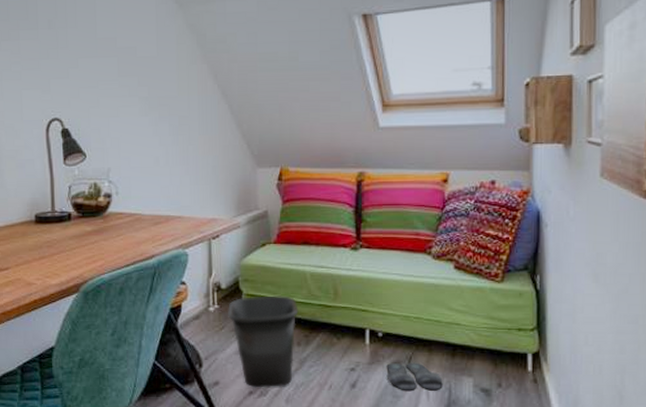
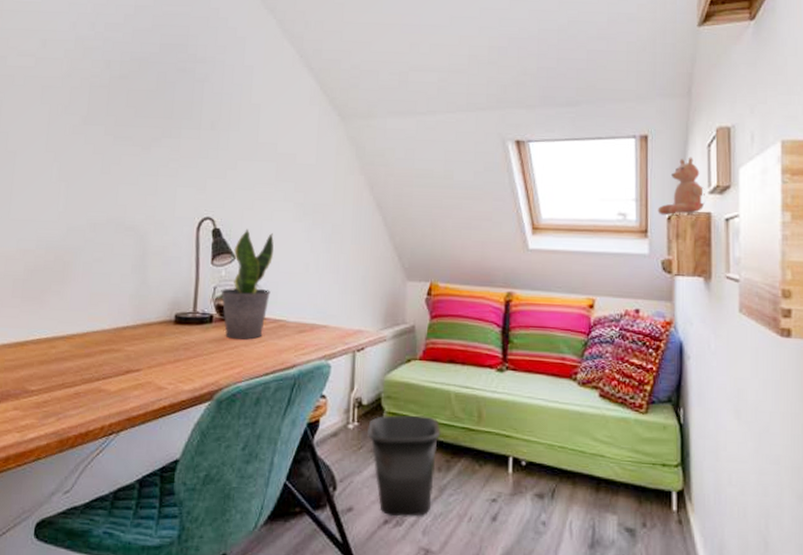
potted plant: none [76,127,124,234] -> present [221,229,274,340]
slippers: present [386,362,443,391] -> none [529,494,587,528]
stuffed animal: none [515,16,567,82] -> present [657,157,705,216]

